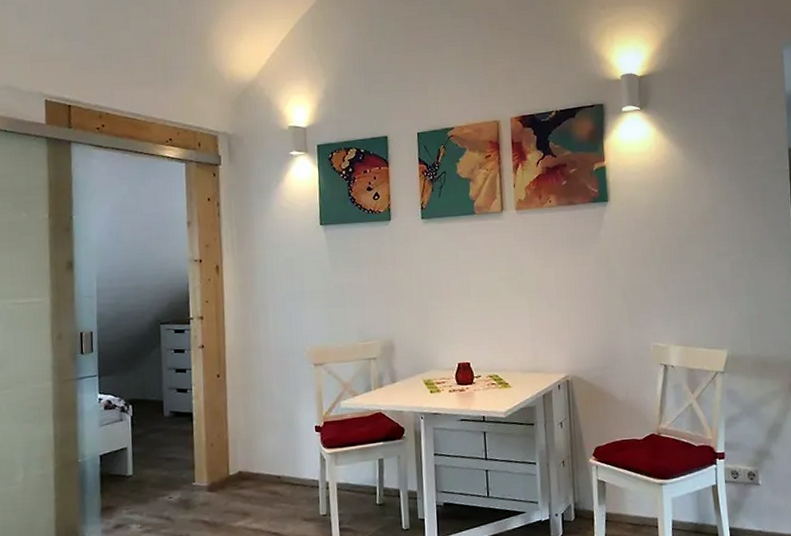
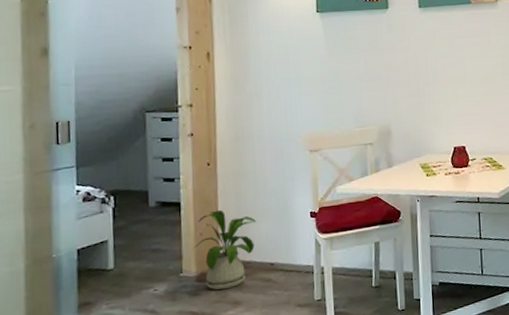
house plant: none [205,421,264,501] -> present [194,209,257,290]

